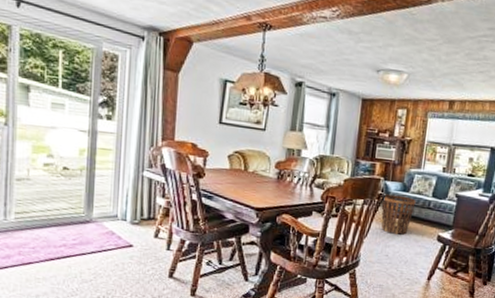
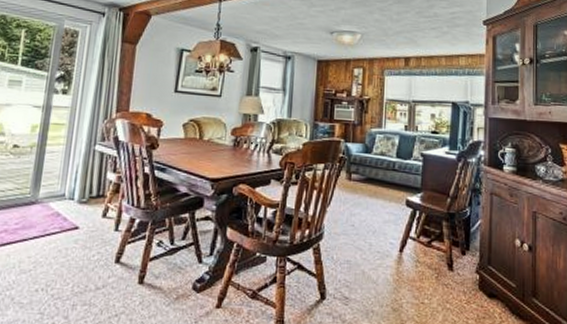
basket: present [381,194,416,235] -> none [342,157,380,201]

